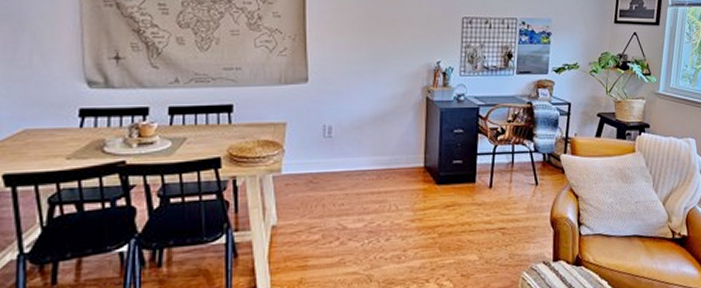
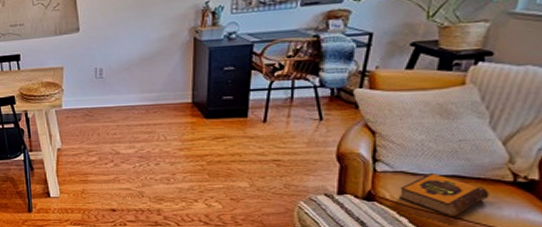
hardback book: none [598,233,659,276] -> present [398,172,490,217]

